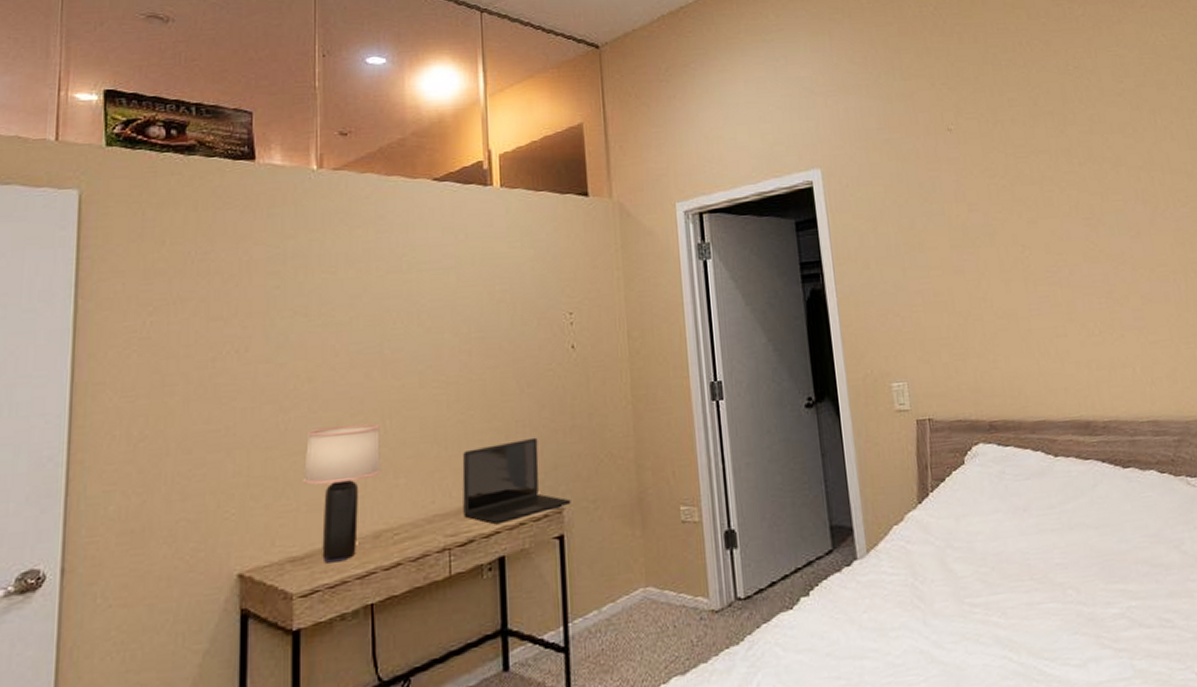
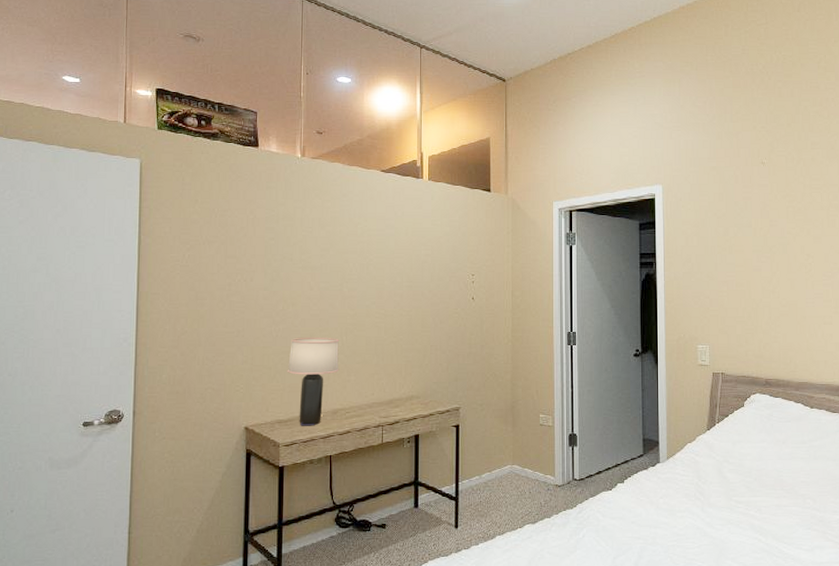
laptop: present [462,437,571,525] -> none [393,358,465,413]

